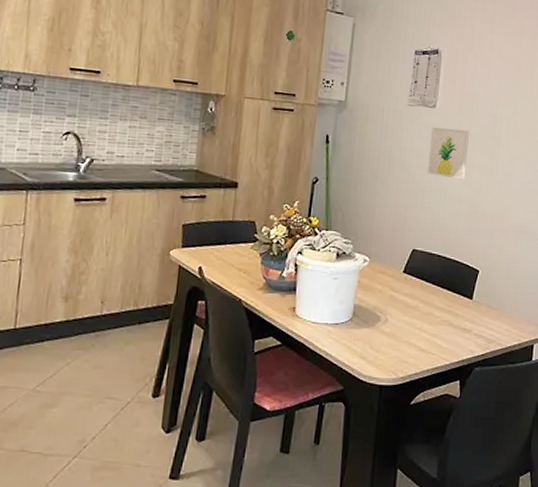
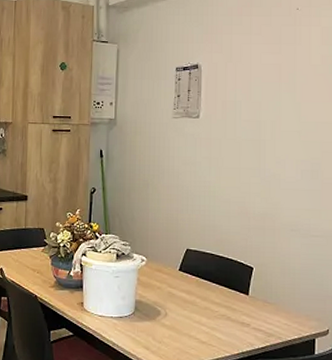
wall art: present [427,126,470,180] -> none [195,135,235,183]

